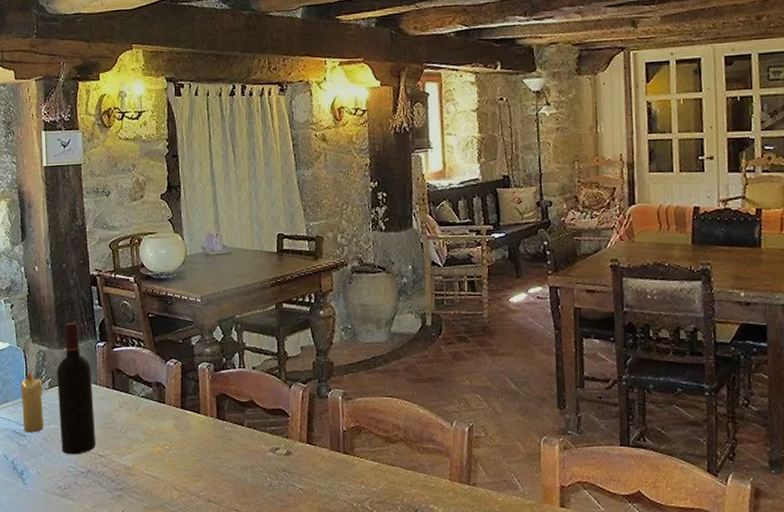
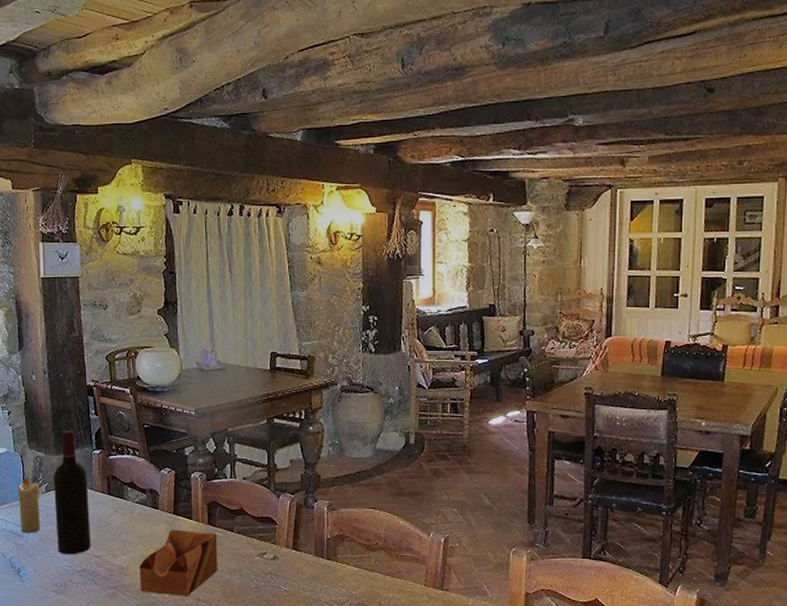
wooden bowl: none [146,425,229,497] -> present [139,529,218,596]

